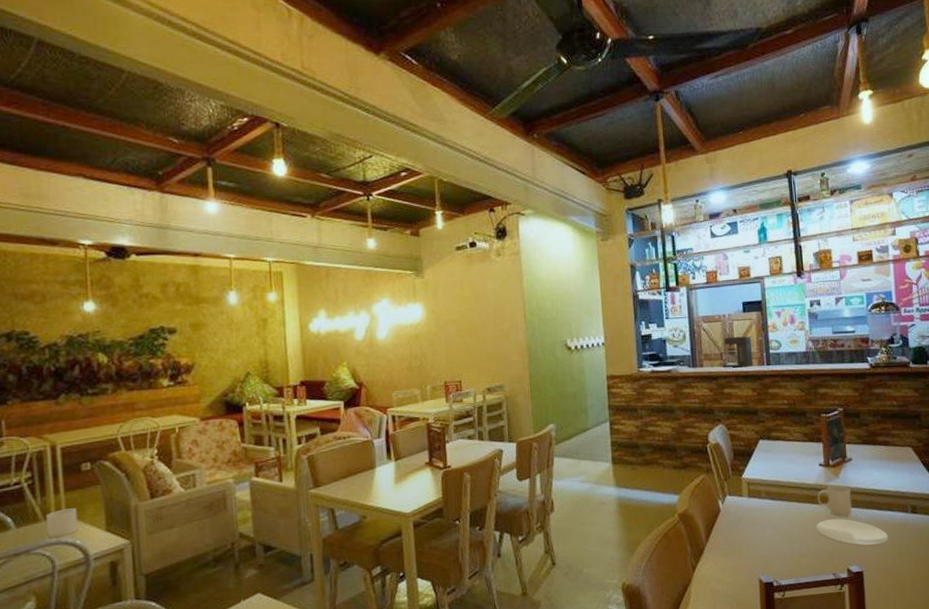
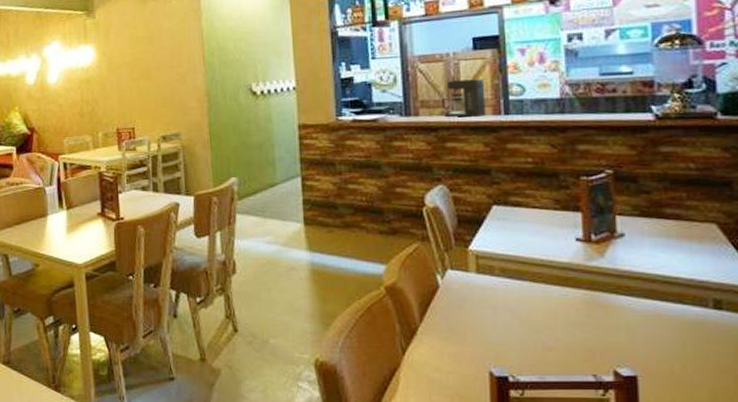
plate: present [816,519,888,547] -> none [570,308,677,345]
cup: present [817,484,853,517] -> none [572,265,623,305]

